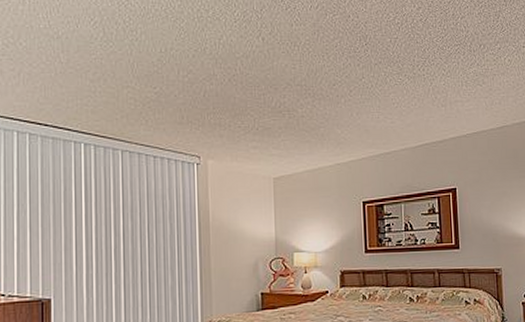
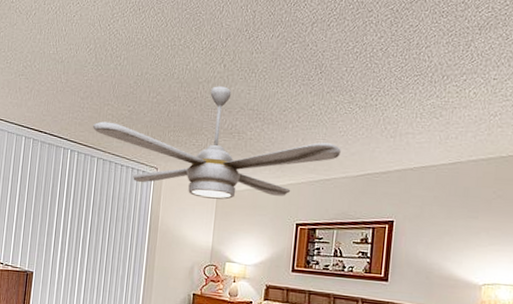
ceiling fan: none [109,61,397,185] -> present [92,86,341,200]

